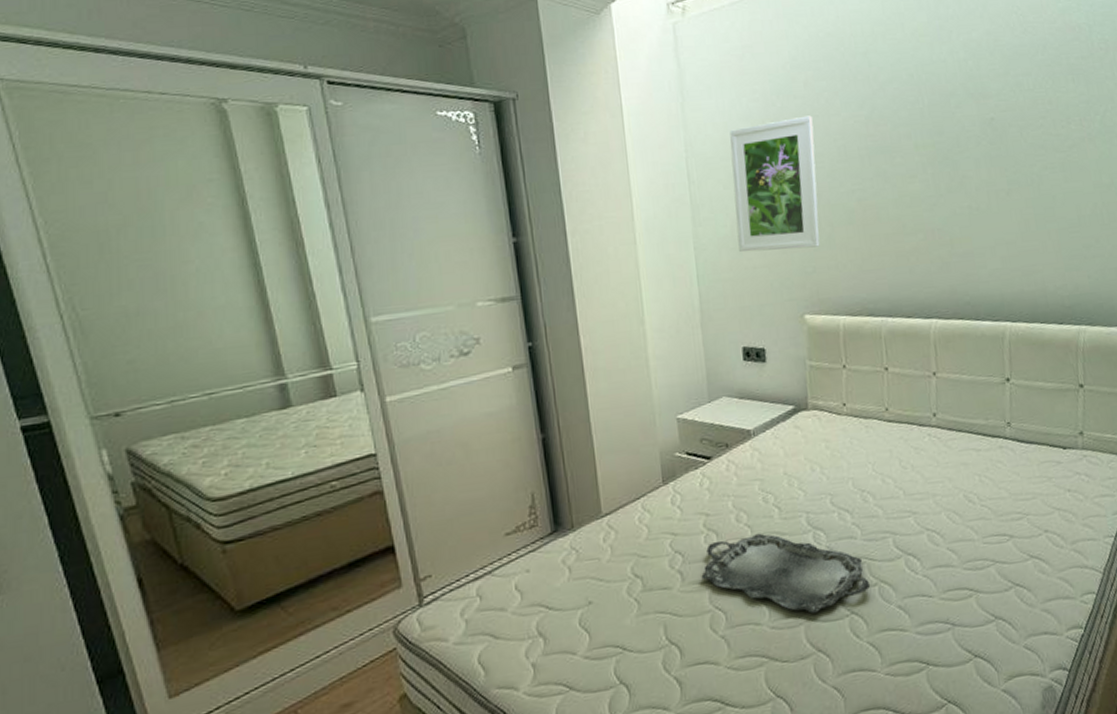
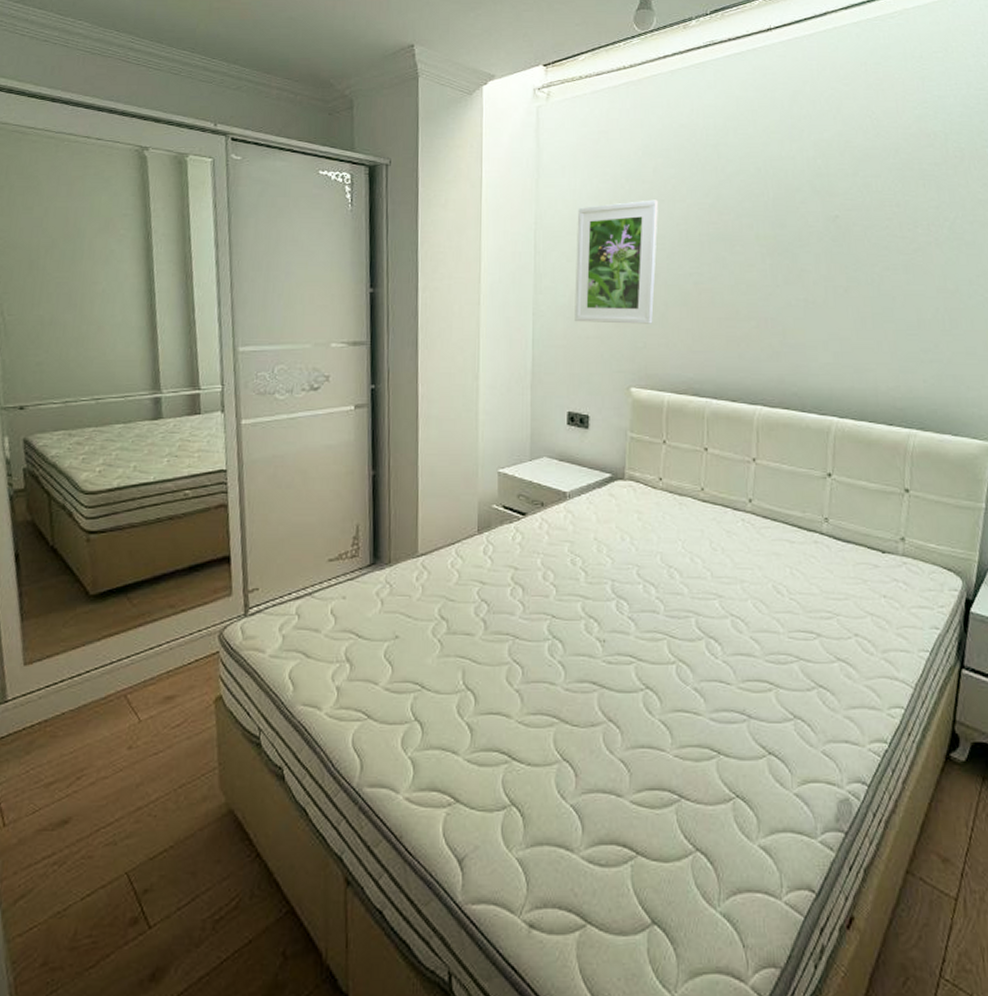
serving tray: present [701,533,871,614] -> none [503,594,669,681]

